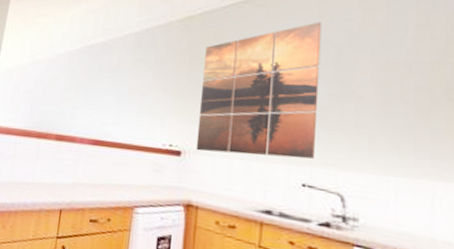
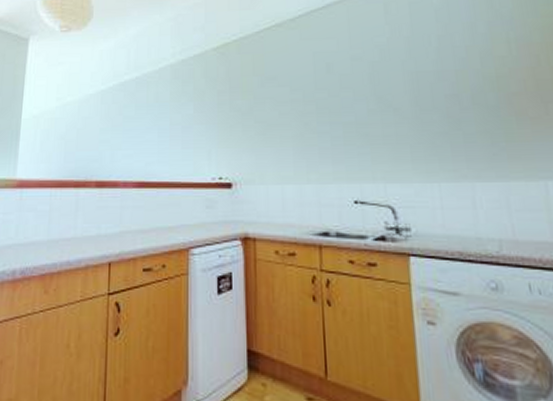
wall art: present [195,22,322,159] -> none [245,40,363,181]

